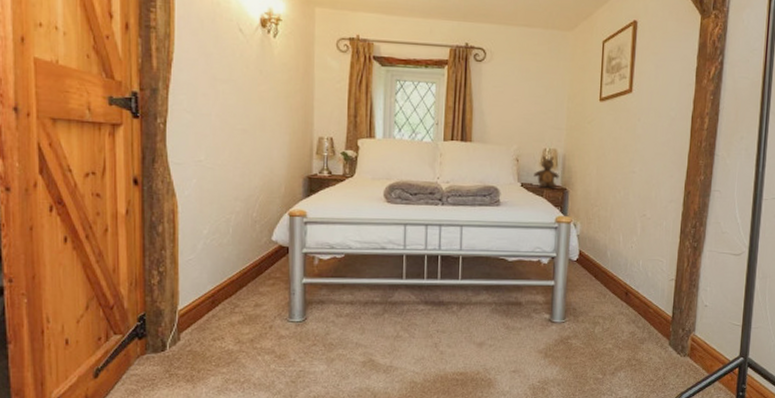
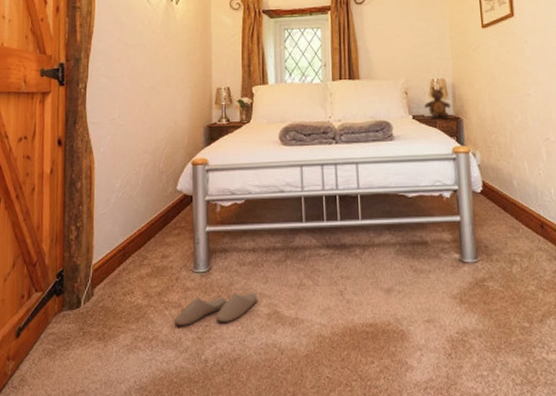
slippers: none [266,342,353,370] -> present [173,292,257,326]

